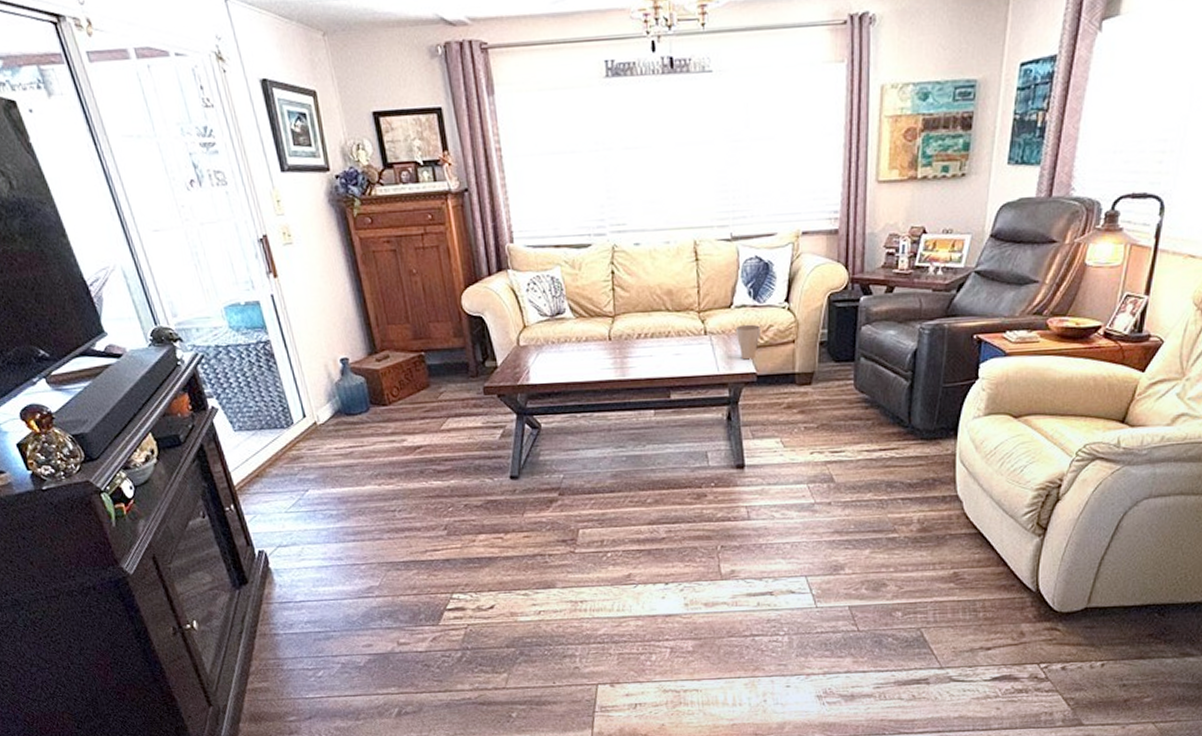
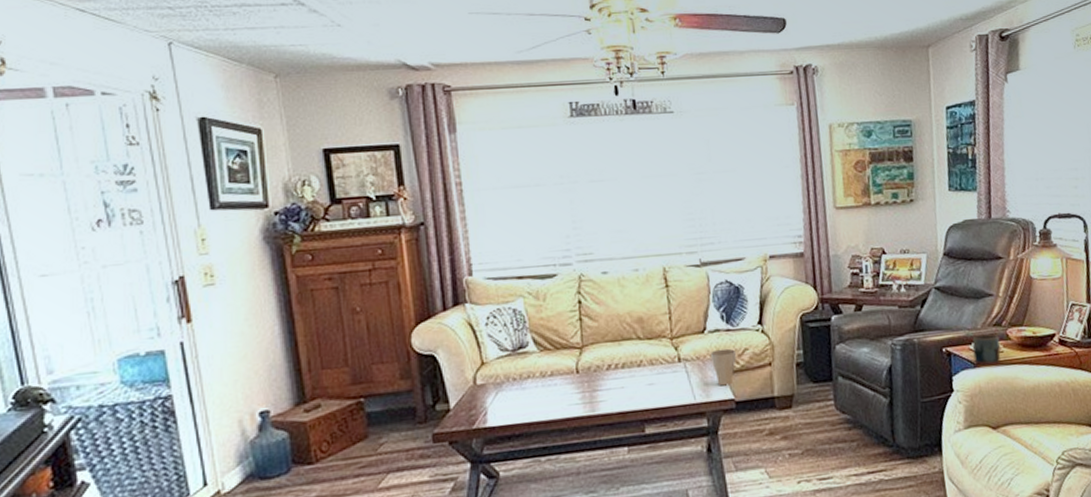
mug: none [1006,322,1038,355] -> present [972,334,1001,366]

